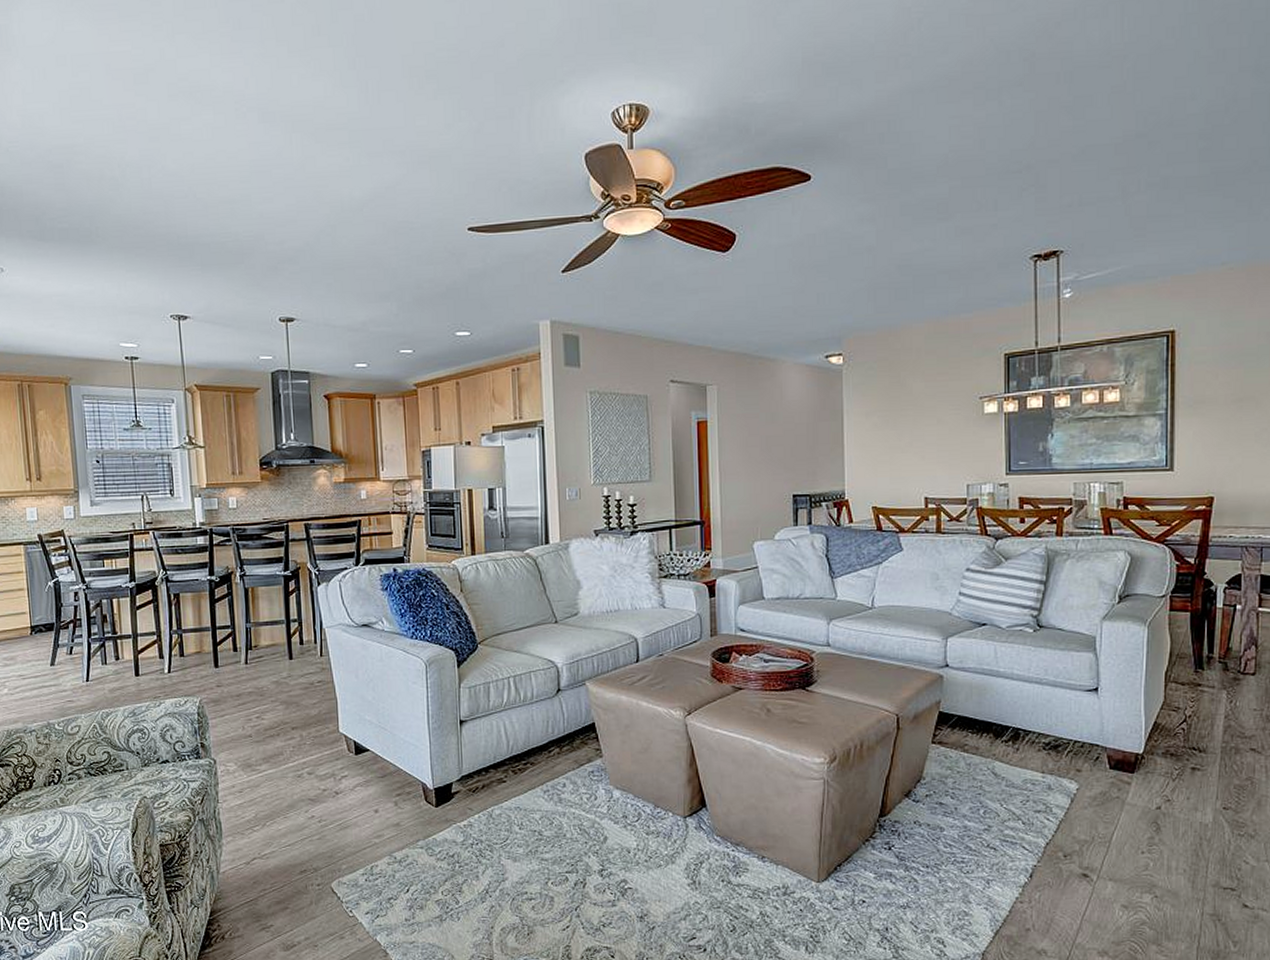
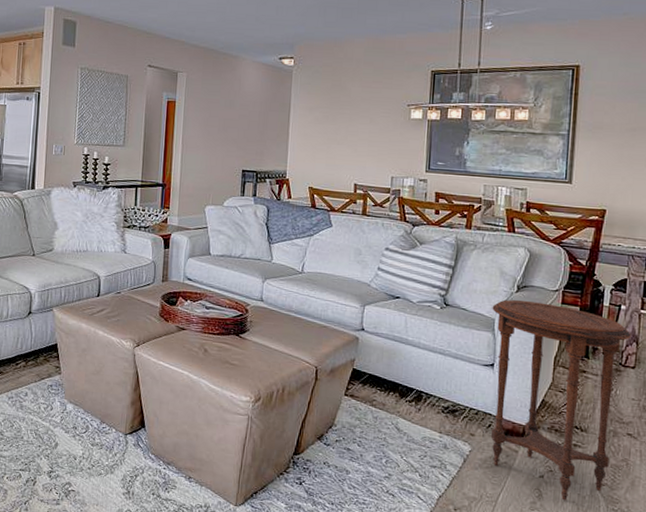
side table: none [1092,611,1250,831] -> present [490,299,632,501]

